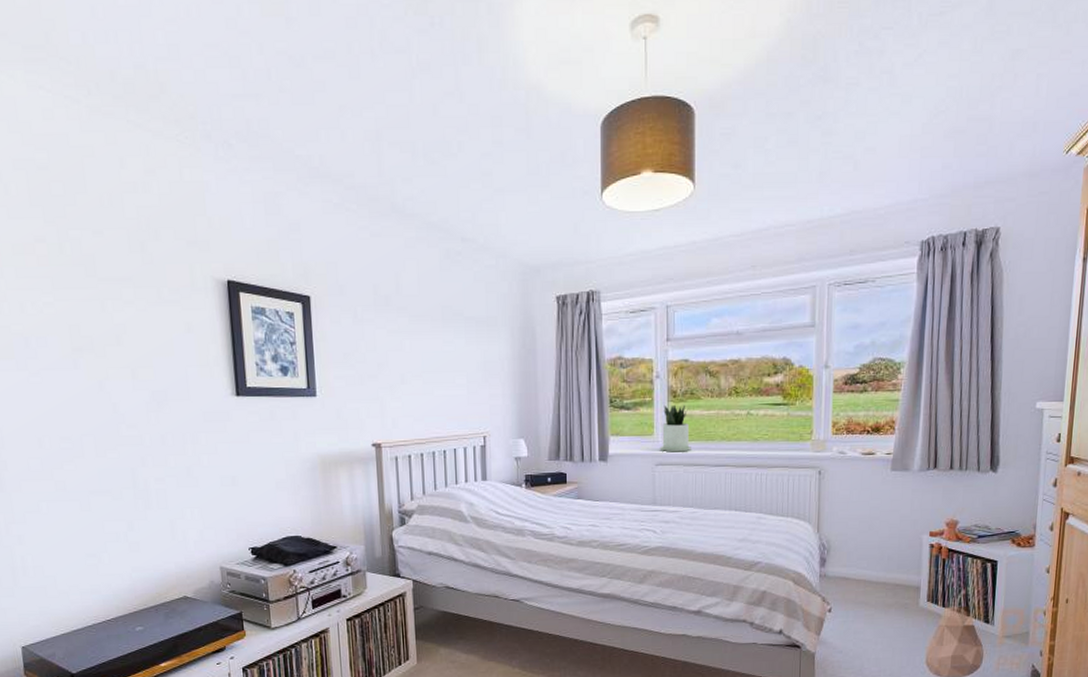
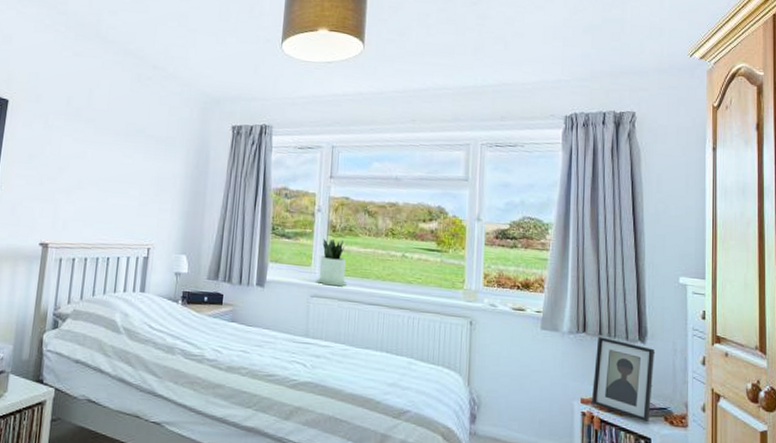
picture frame: none [939,471,1007,547] -> present [591,337,656,423]

